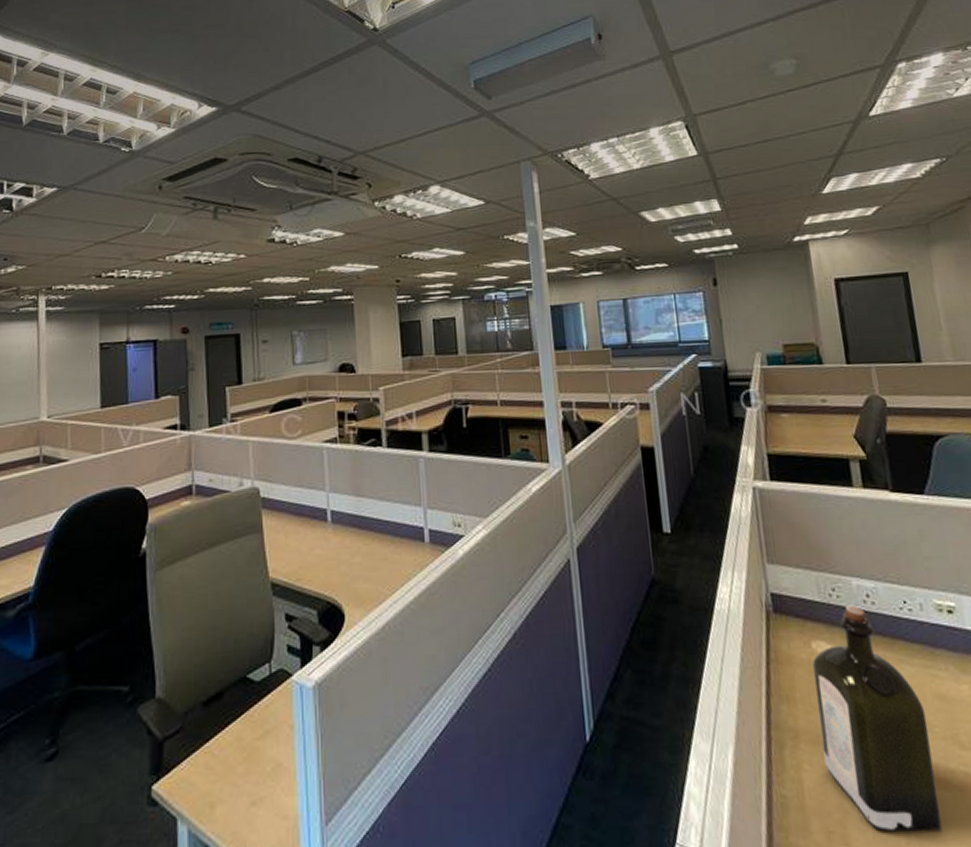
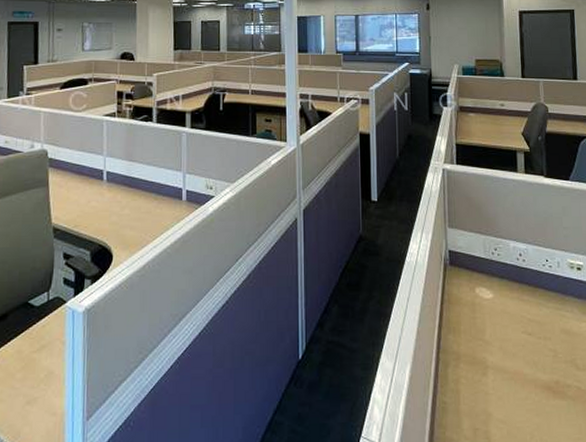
liquor: present [812,605,942,833] -> none [475,261,558,430]

